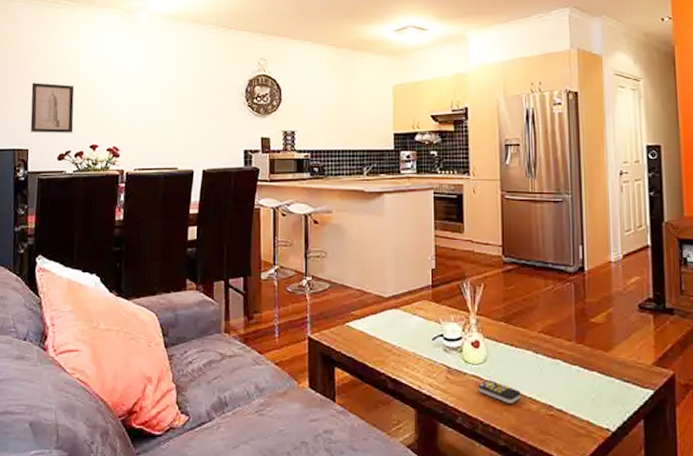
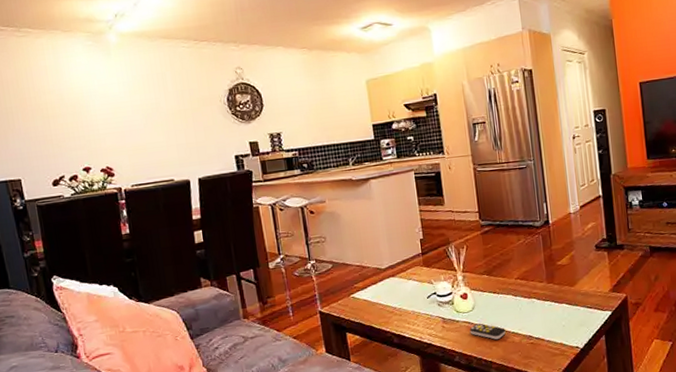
wall art: present [30,82,75,133] -> none [10,112,63,163]

